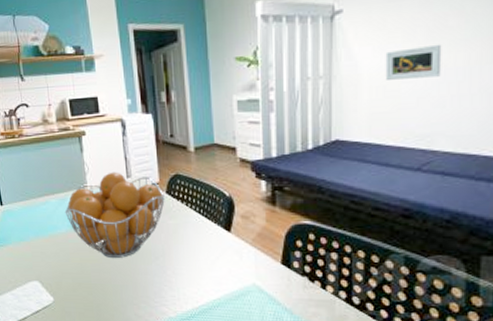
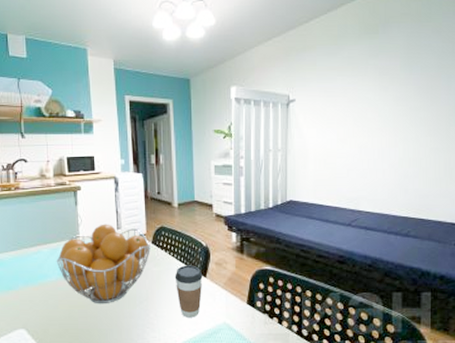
coffee cup: none [193,218,227,277] -> present [174,265,203,318]
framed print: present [385,44,442,80] -> none [325,130,364,155]

